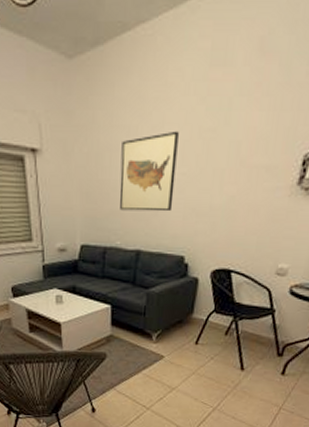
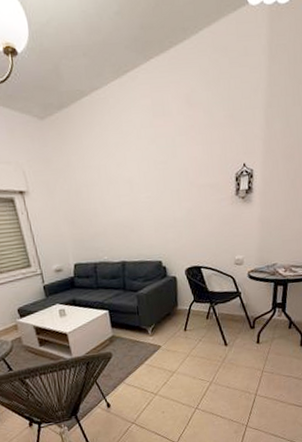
wall art: present [119,131,179,212] -> none [95,165,145,232]

